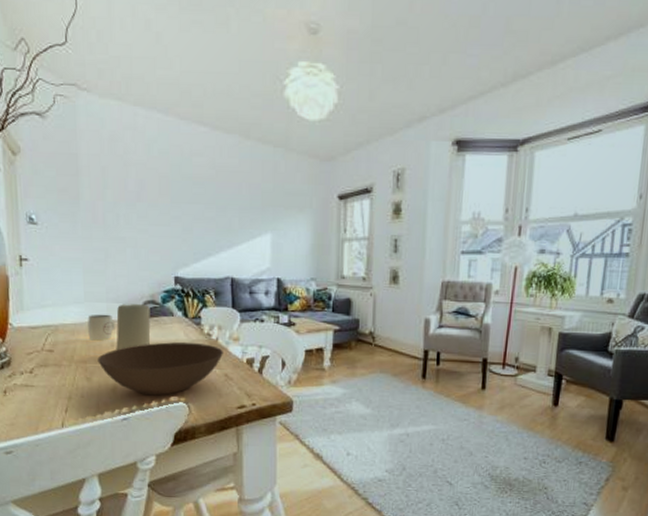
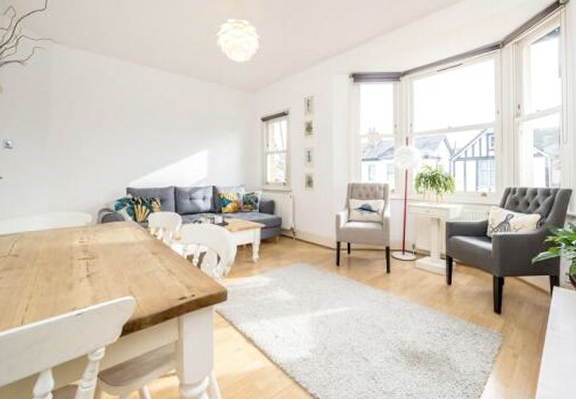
mug: present [88,314,115,342] -> none [50,221,74,246]
bowl: present [97,342,224,396] -> none [57,244,168,292]
candle: present [116,304,151,351] -> none [74,212,105,253]

